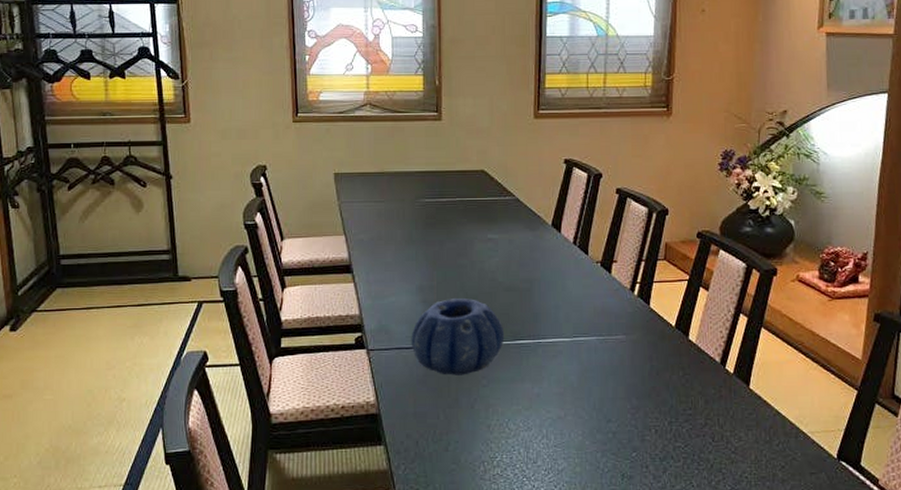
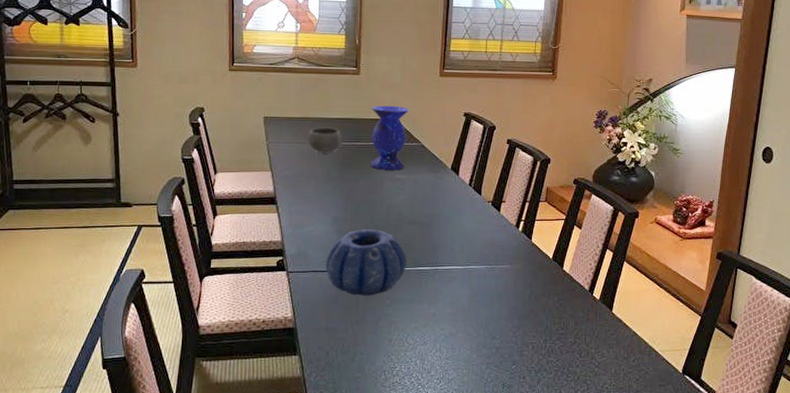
bowl: none [384,182,424,212] -> present [307,127,342,153]
vase: none [457,154,501,229] -> present [370,105,410,170]

